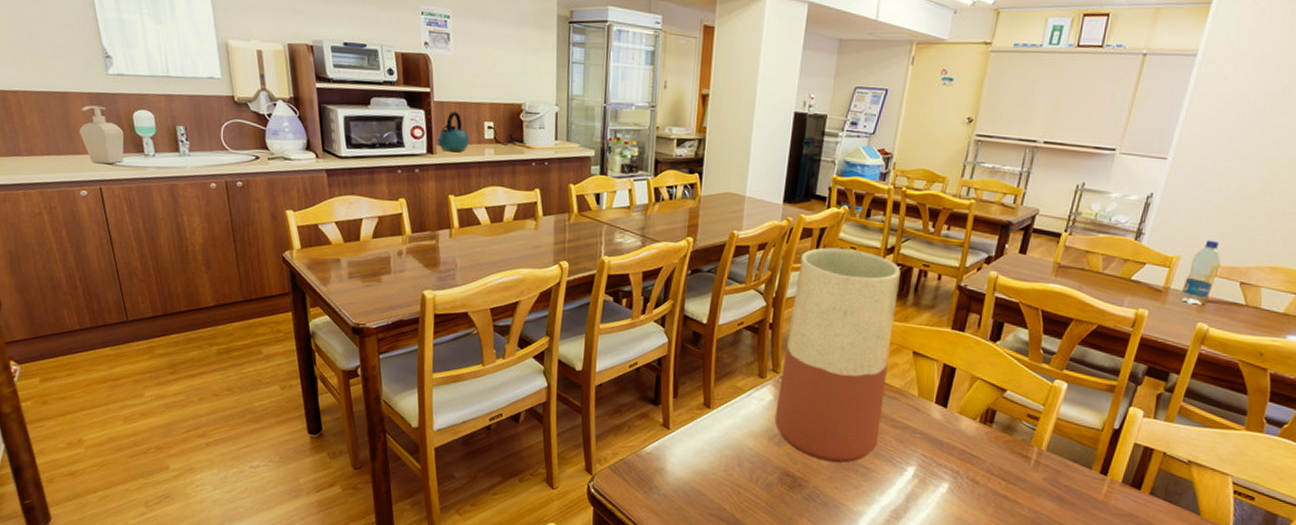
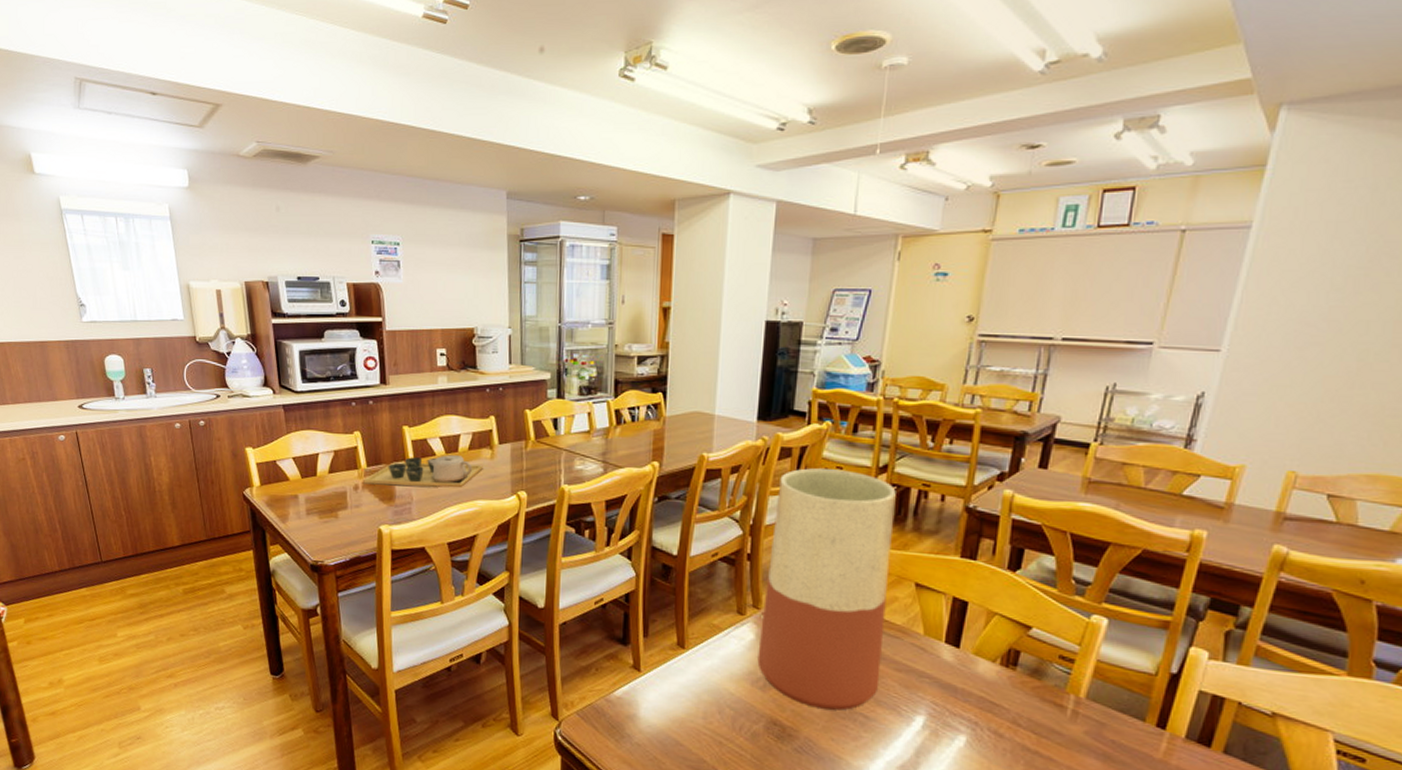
soap bottle: present [79,105,124,165] -> none [57,352,97,409]
tea set: none [408,224,527,257] -> present [363,455,483,488]
kettle: present [437,112,470,153] -> none [390,340,422,382]
bottle: present [1180,240,1221,307] -> none [1248,445,1299,525]

